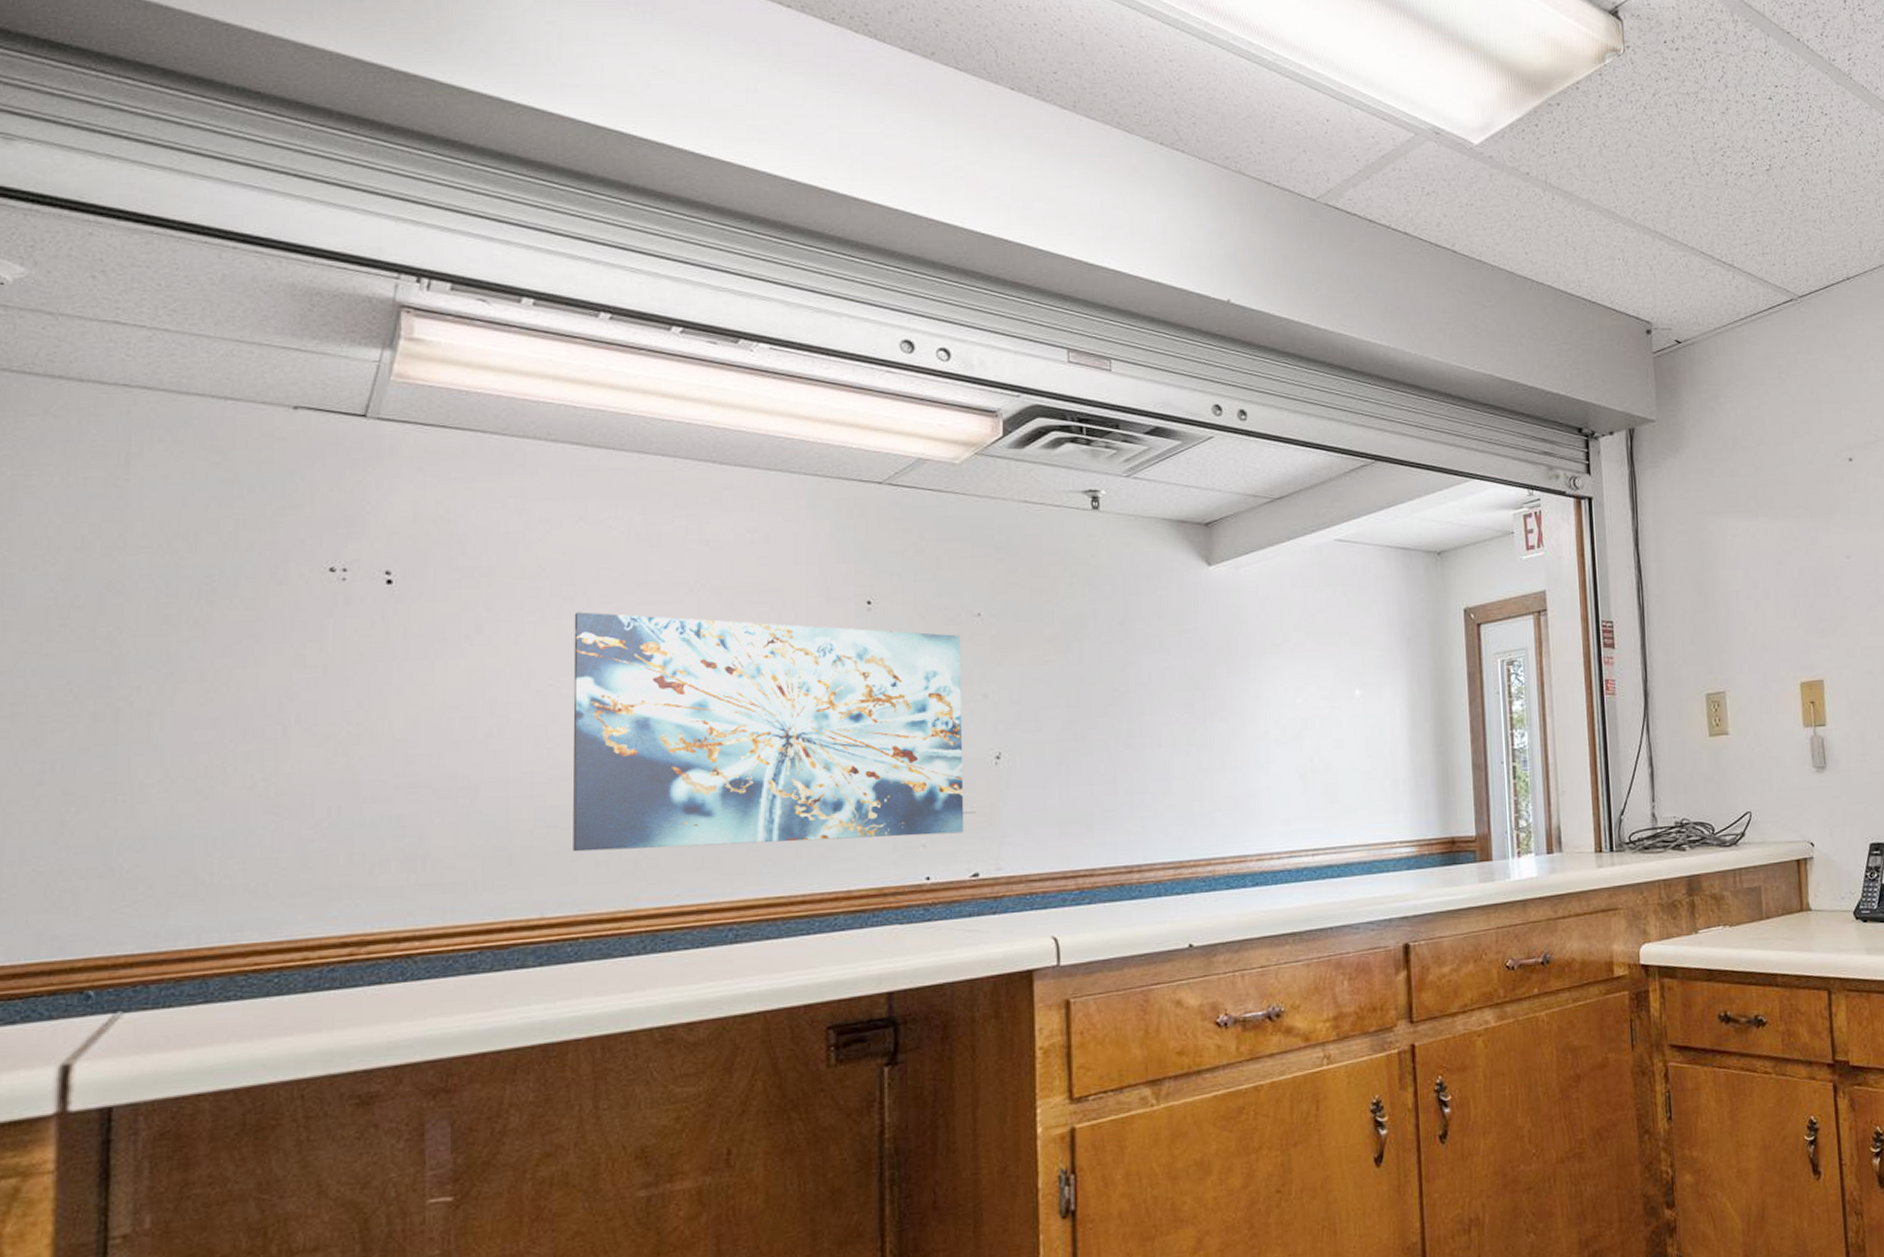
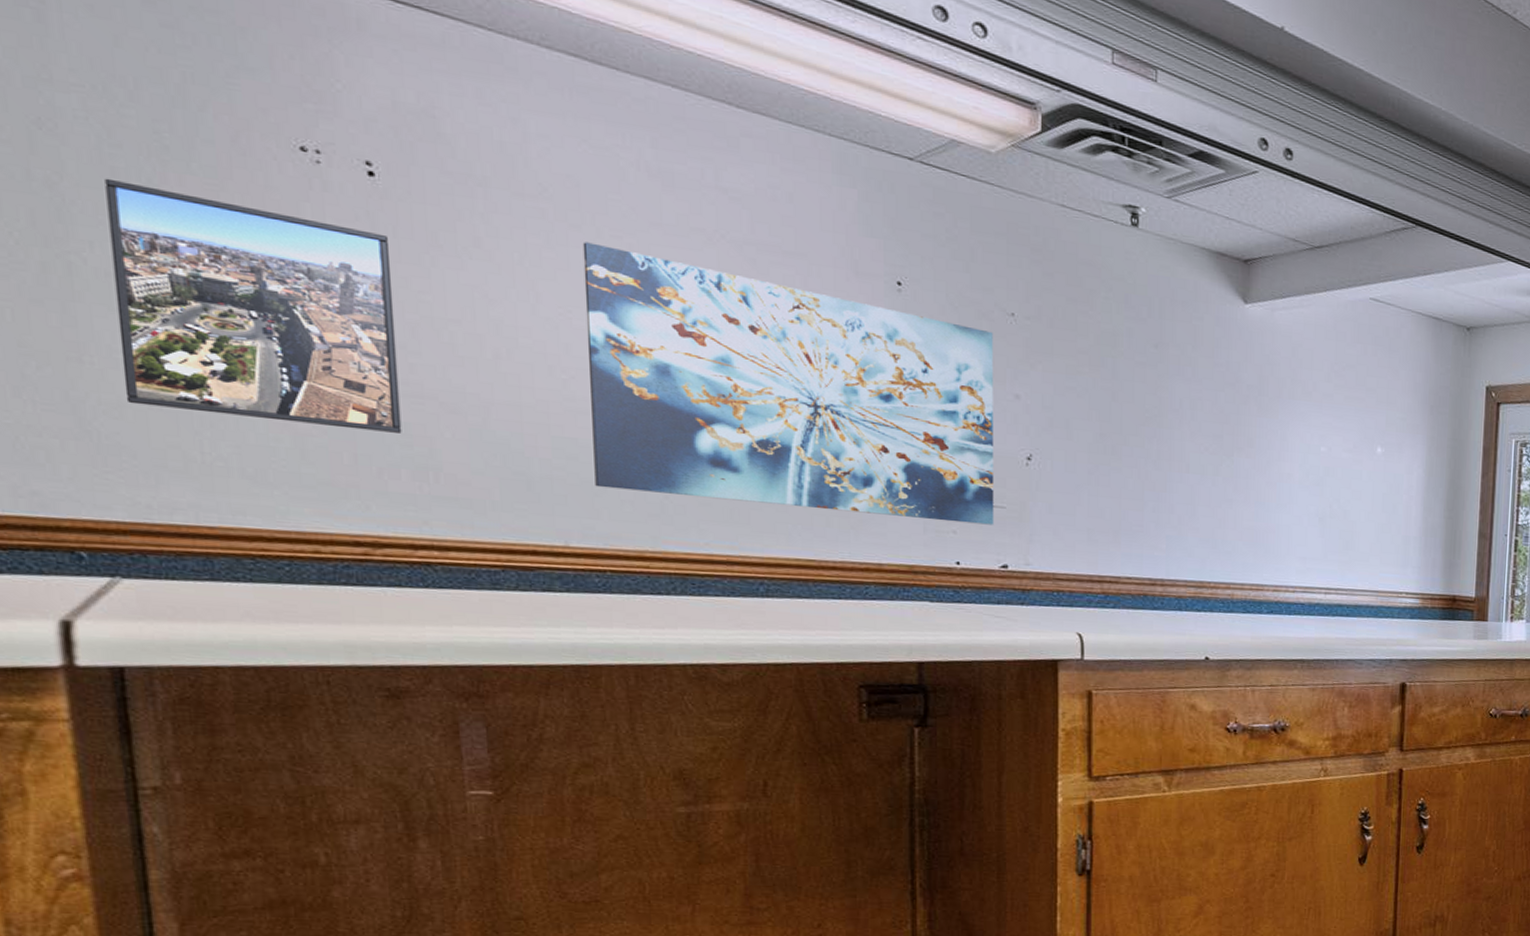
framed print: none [150,625,400,835] -> present [105,178,402,433]

